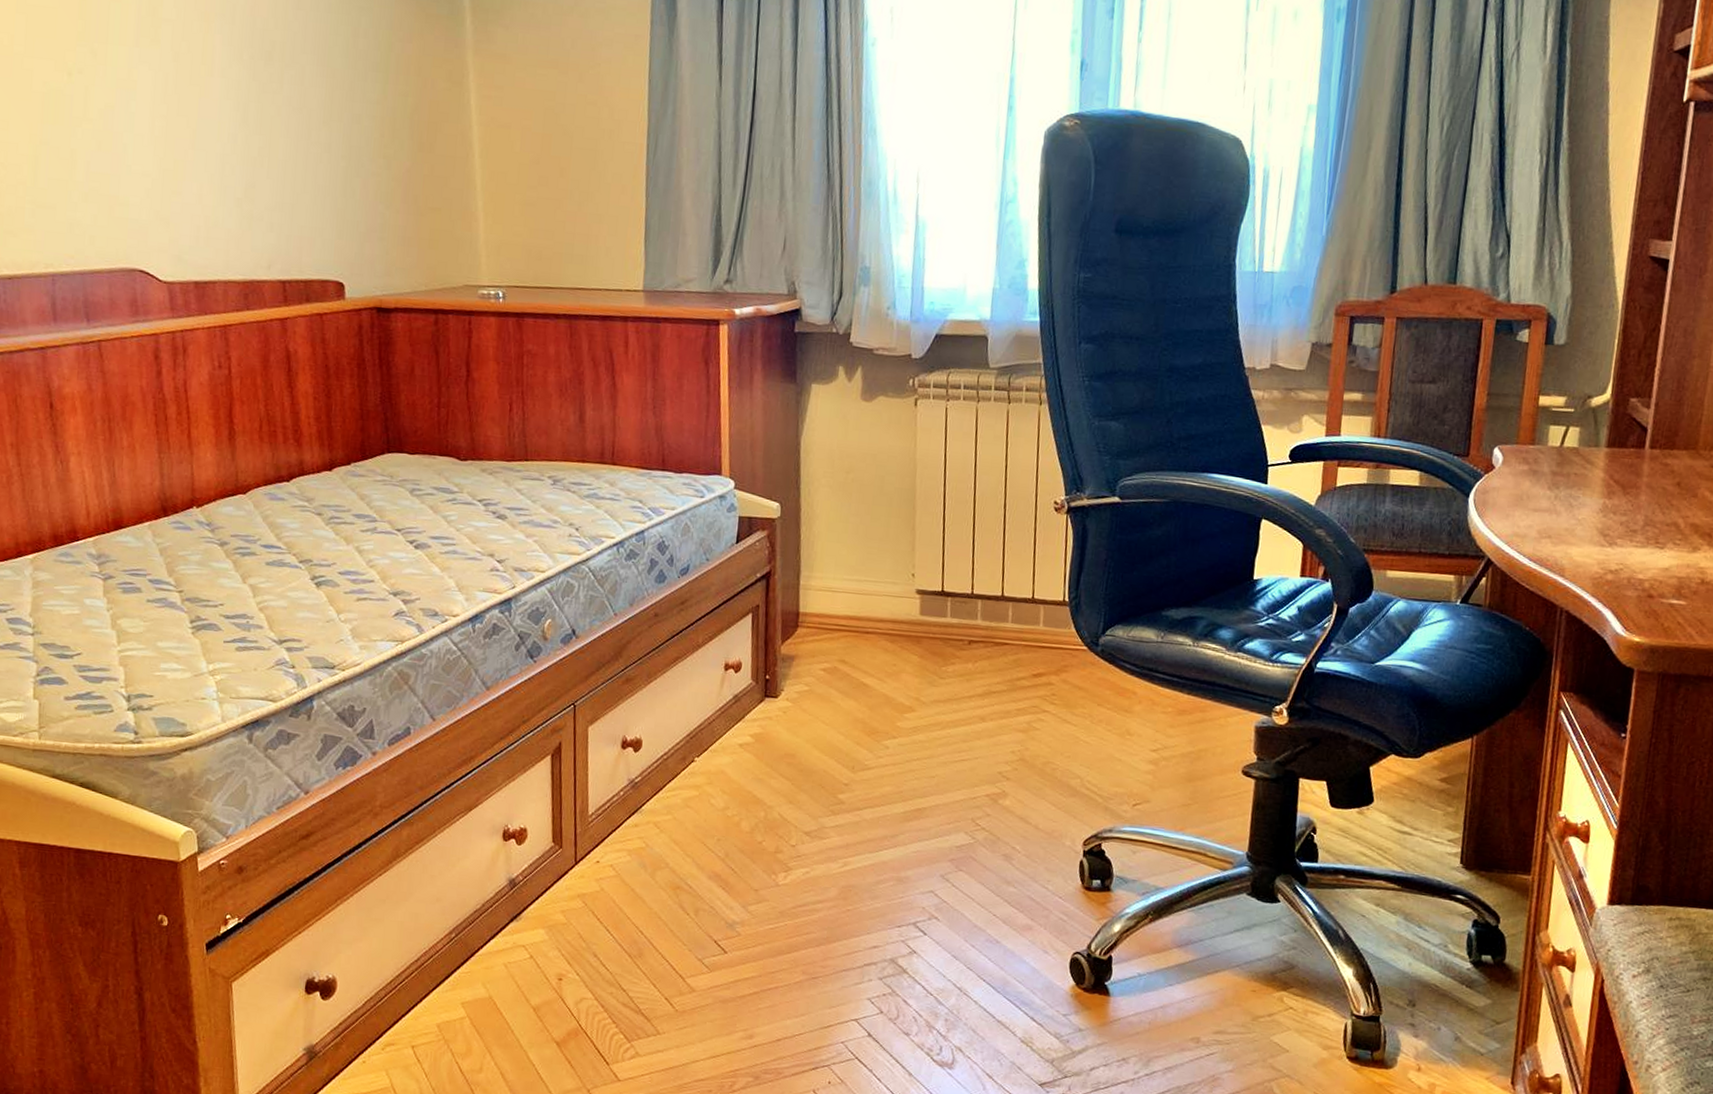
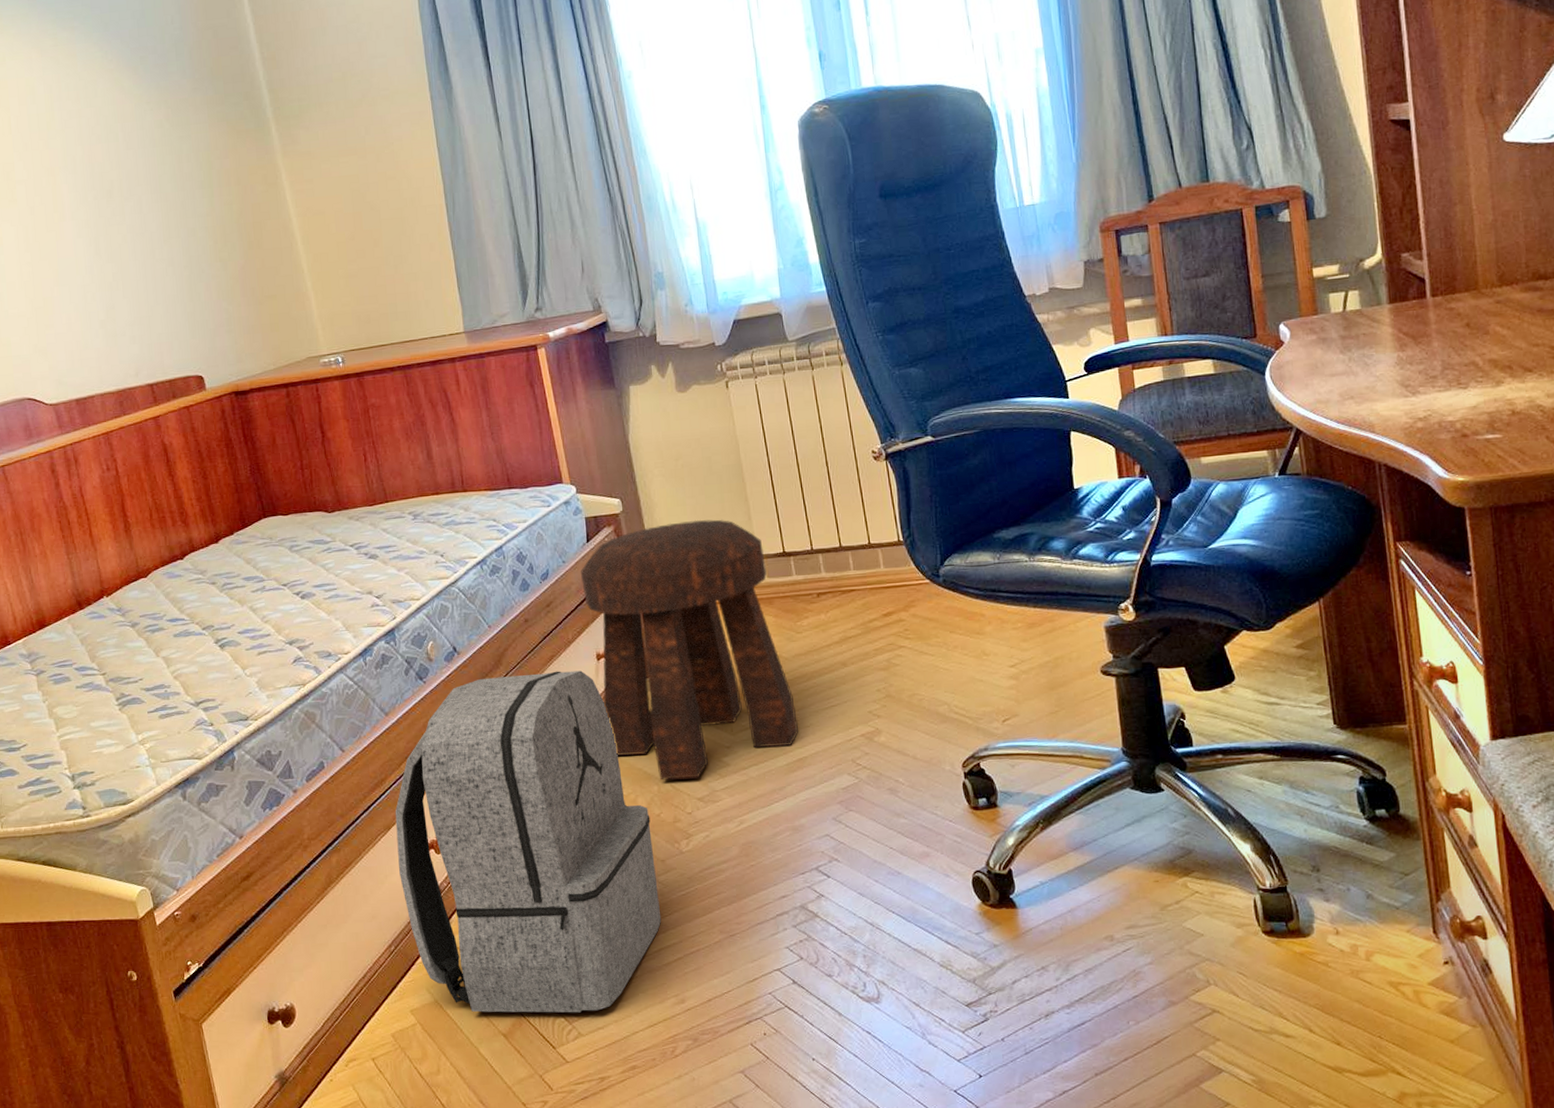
backpack: none [473,668,751,1033] -> present [395,670,662,1013]
stool: none [723,539,924,811] -> present [580,519,799,780]

